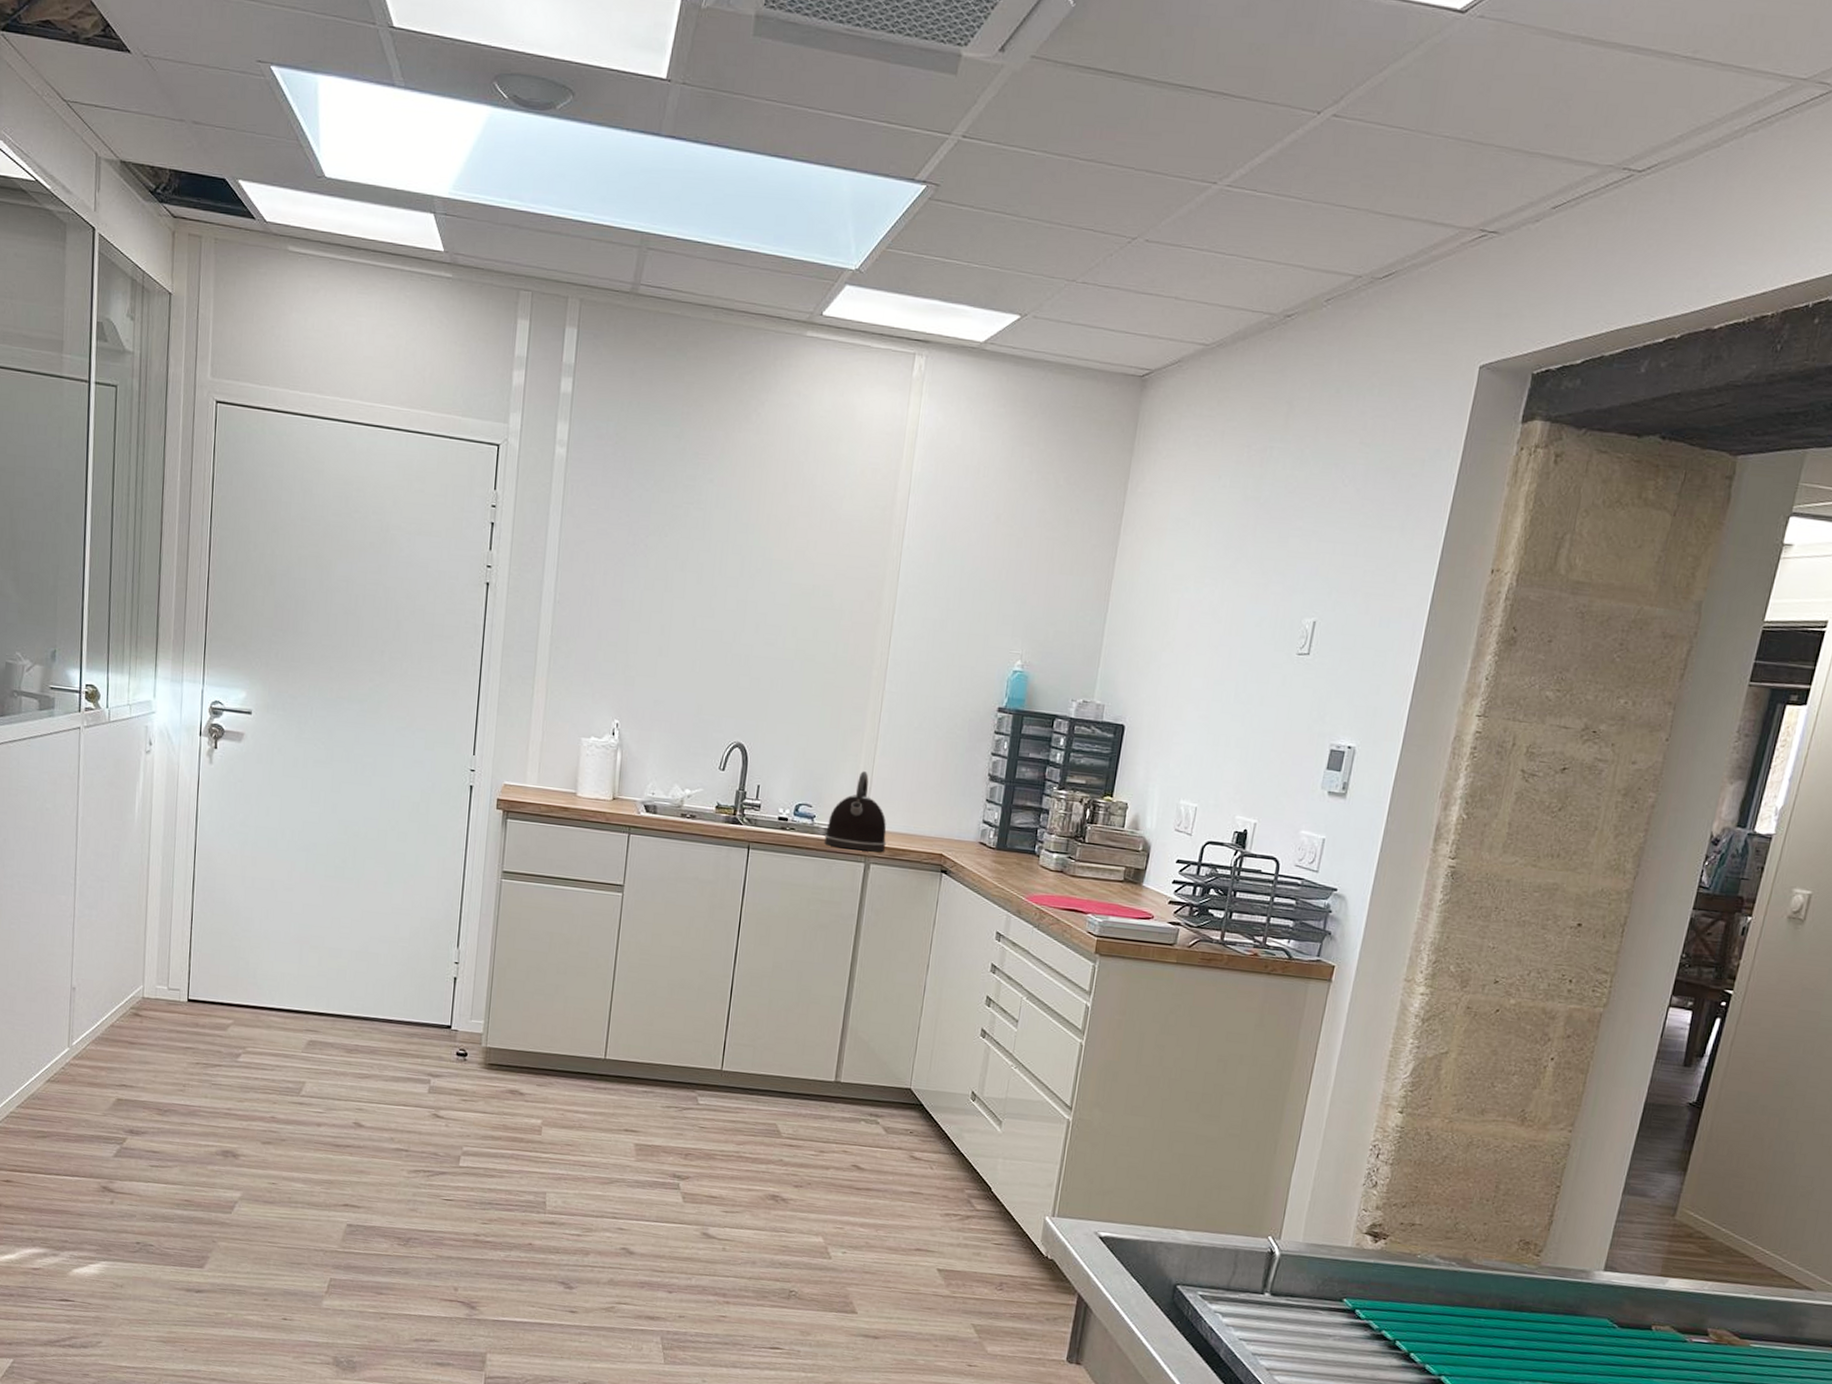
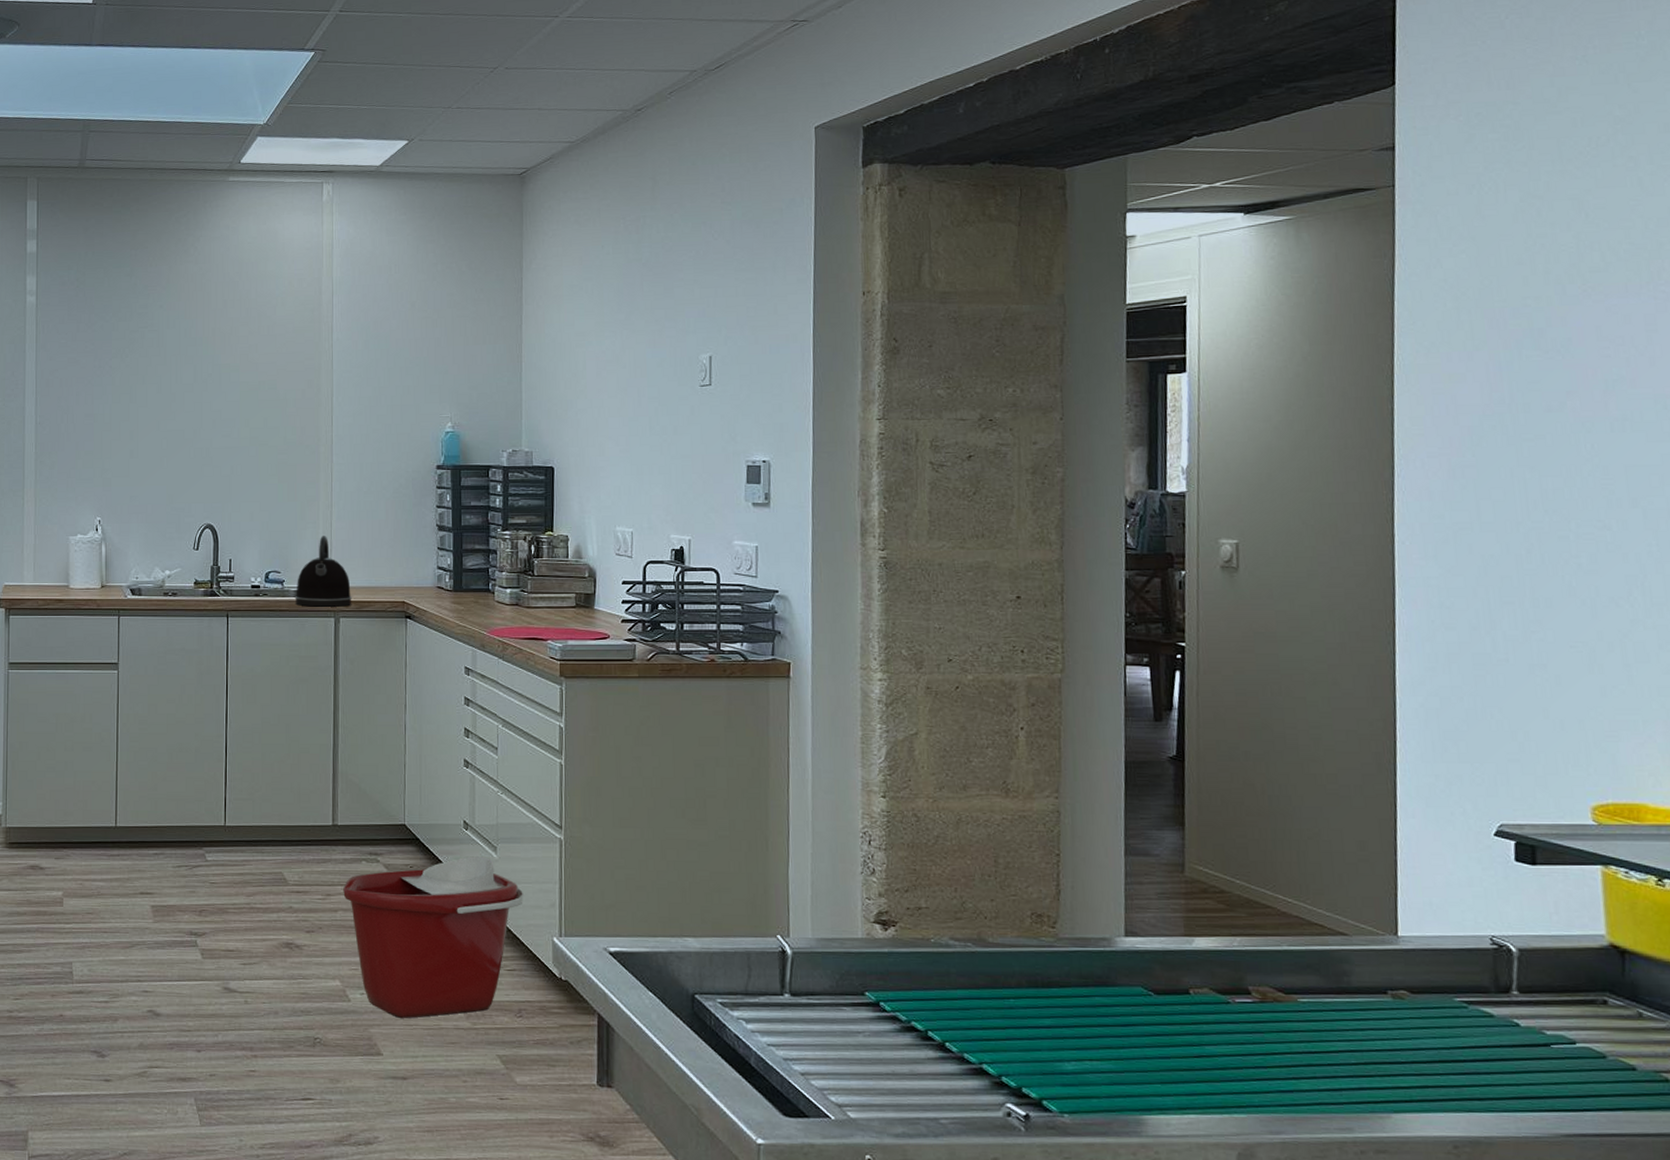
bucket: none [837,1127,1022,1282] -> present [343,855,523,1018]

